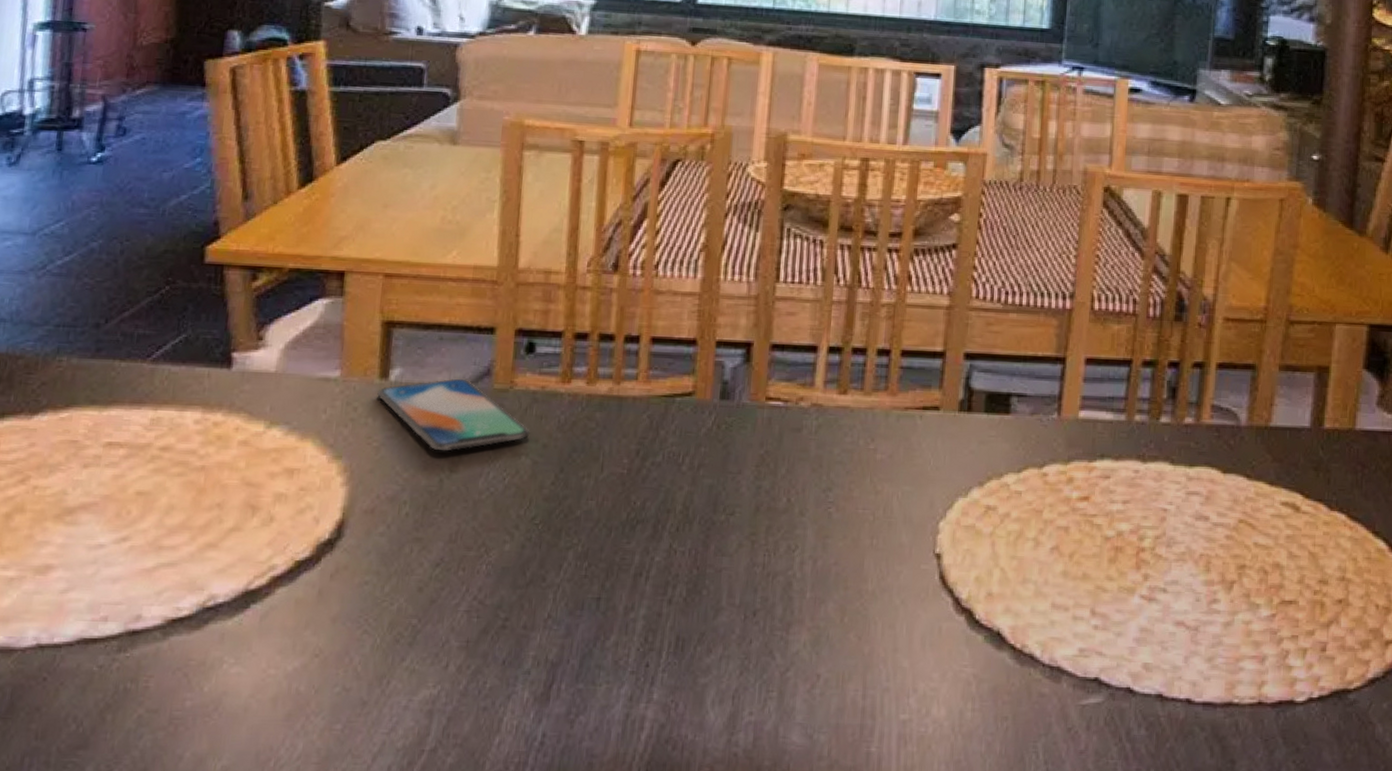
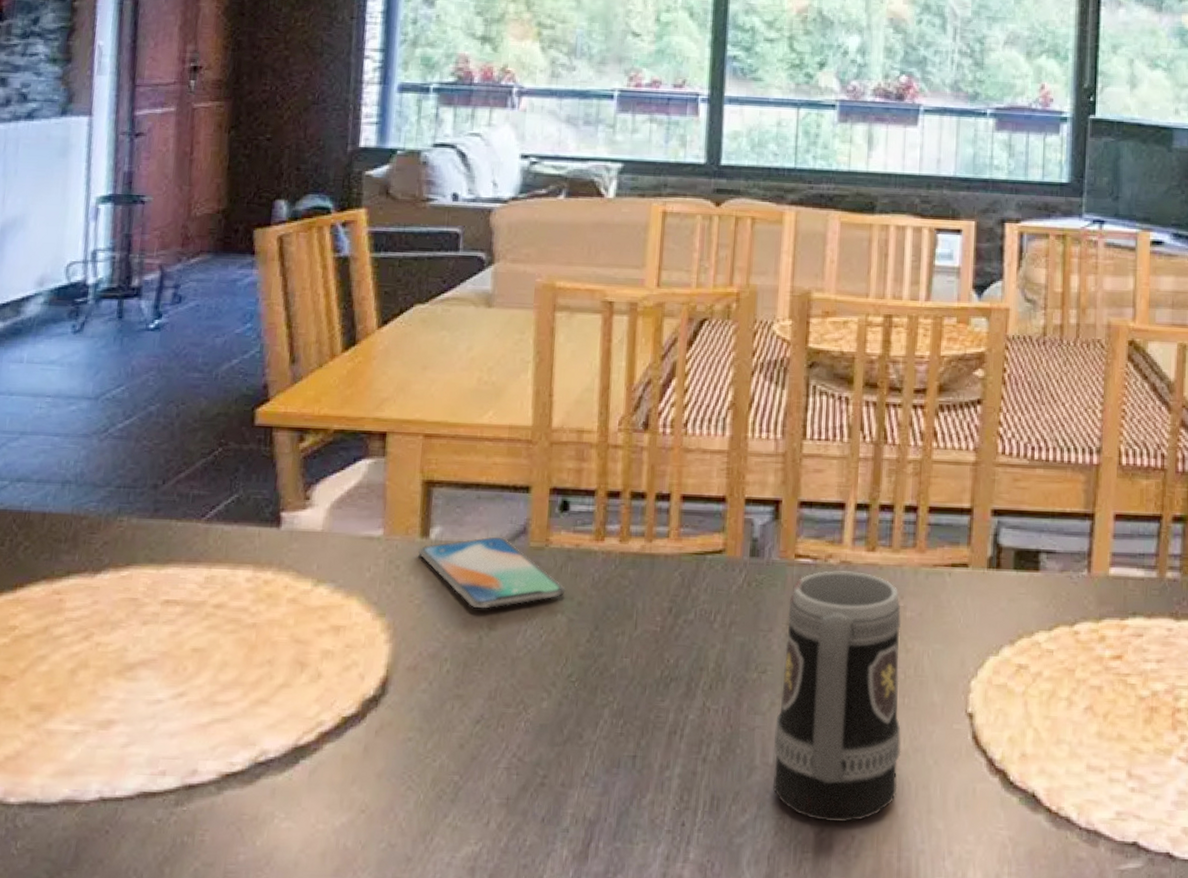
mug: none [739,413,872,662] -> present [773,571,902,823]

